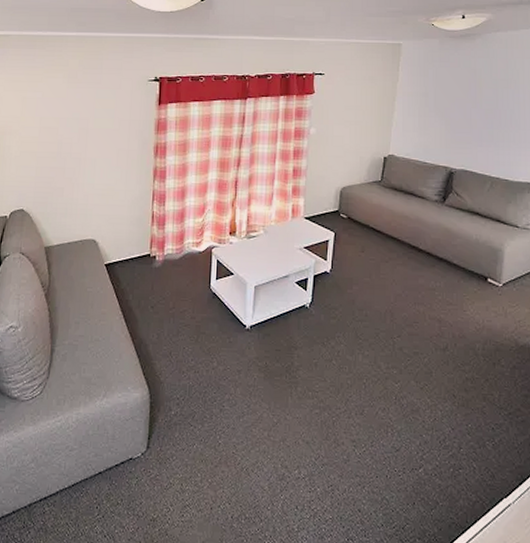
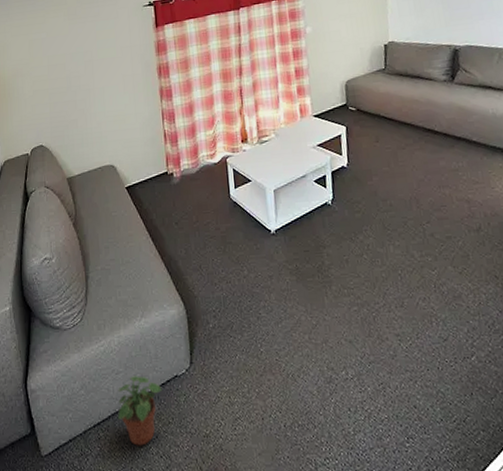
potted plant: none [66,454,115,524] -> present [118,376,162,446]

